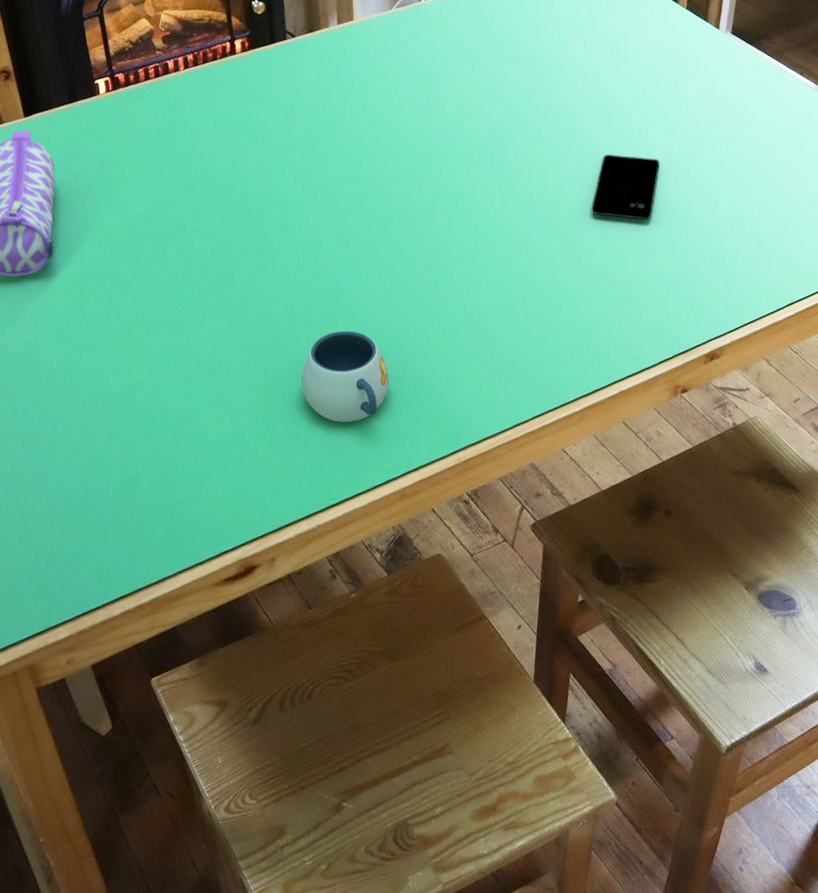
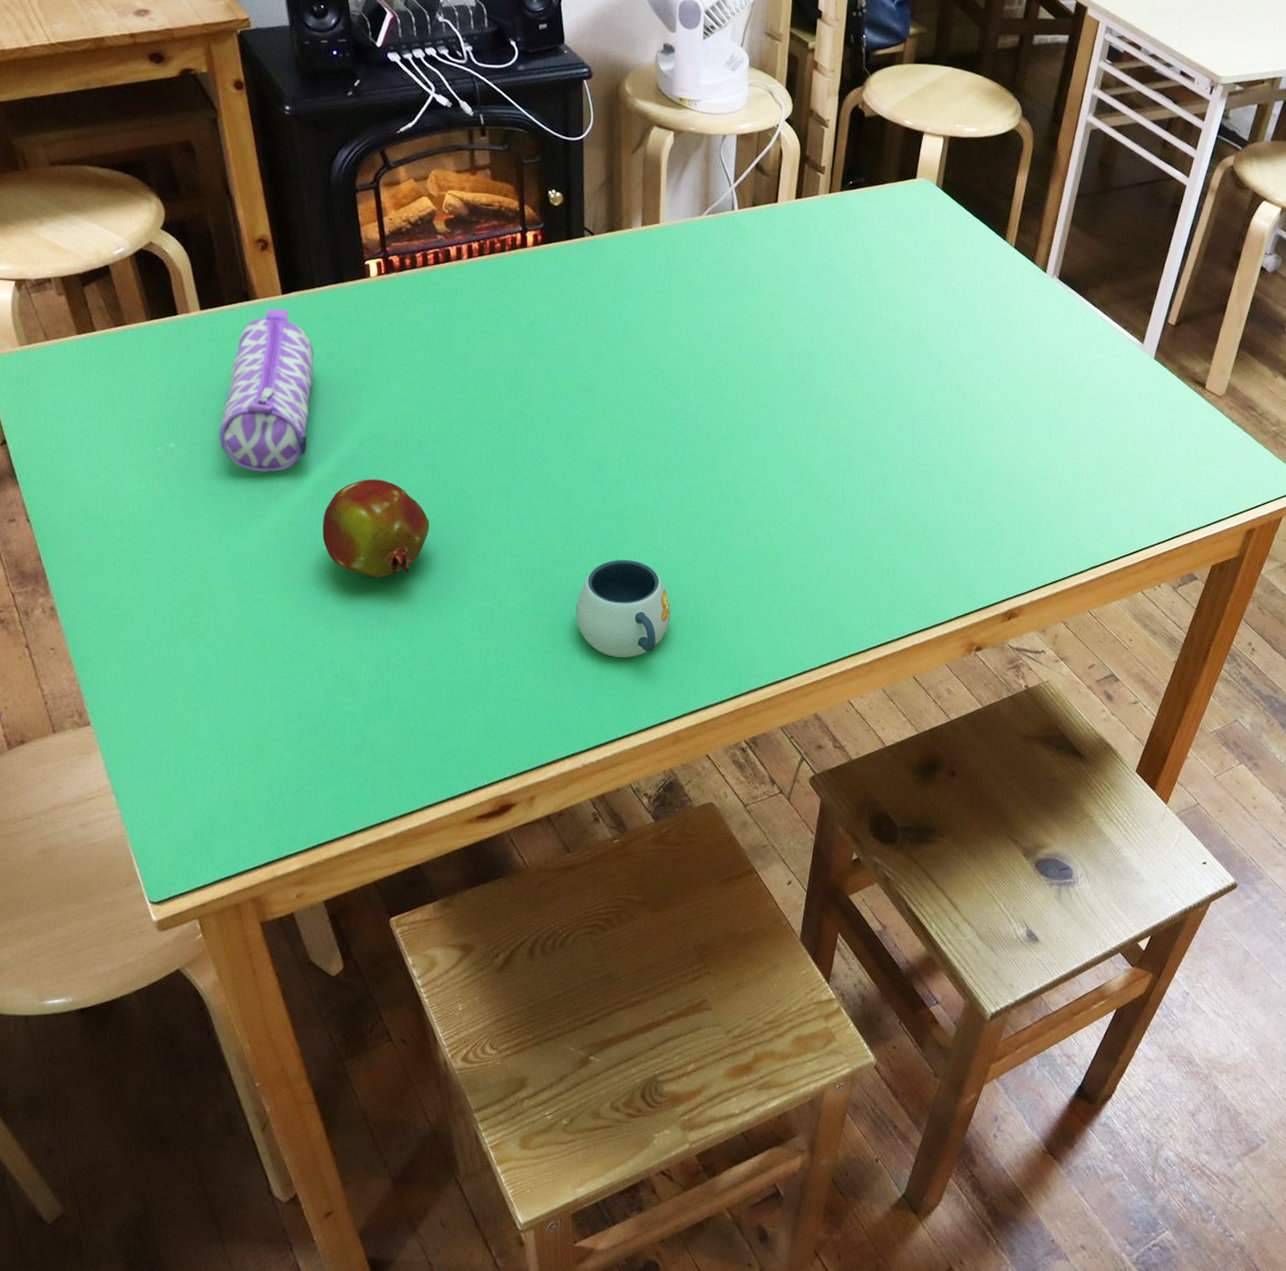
fruit: none [71,275,166,365] -> present [322,479,430,579]
smartphone: present [591,154,660,220] -> none [898,394,973,467]

